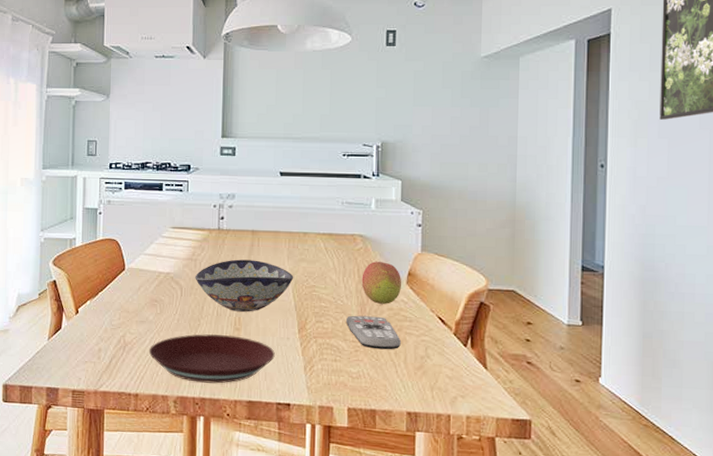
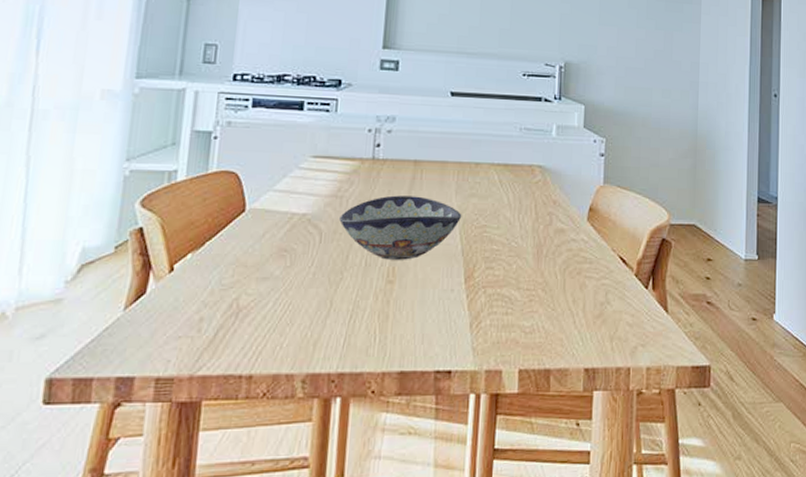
plate: present [149,334,275,384] -> none [272,290,436,353]
remote control: present [345,315,401,350] -> none [519,259,580,297]
fruit: present [361,262,401,304] -> none [539,196,582,245]

